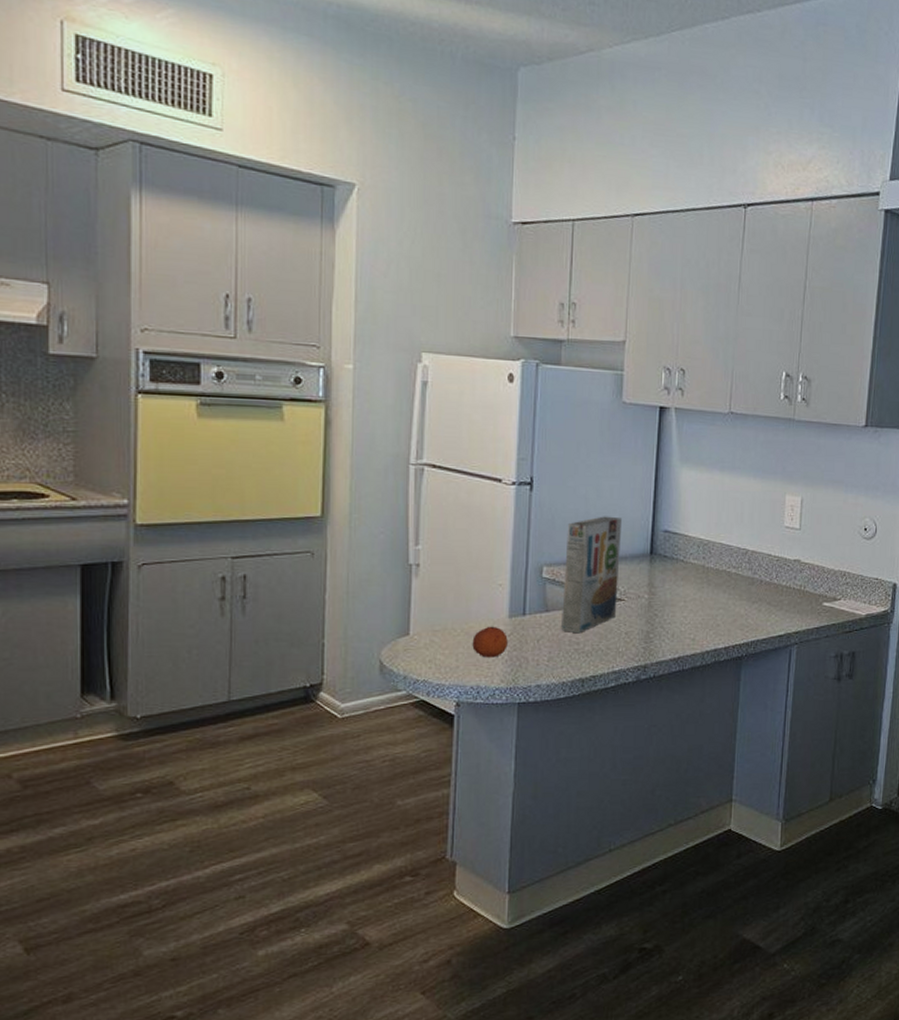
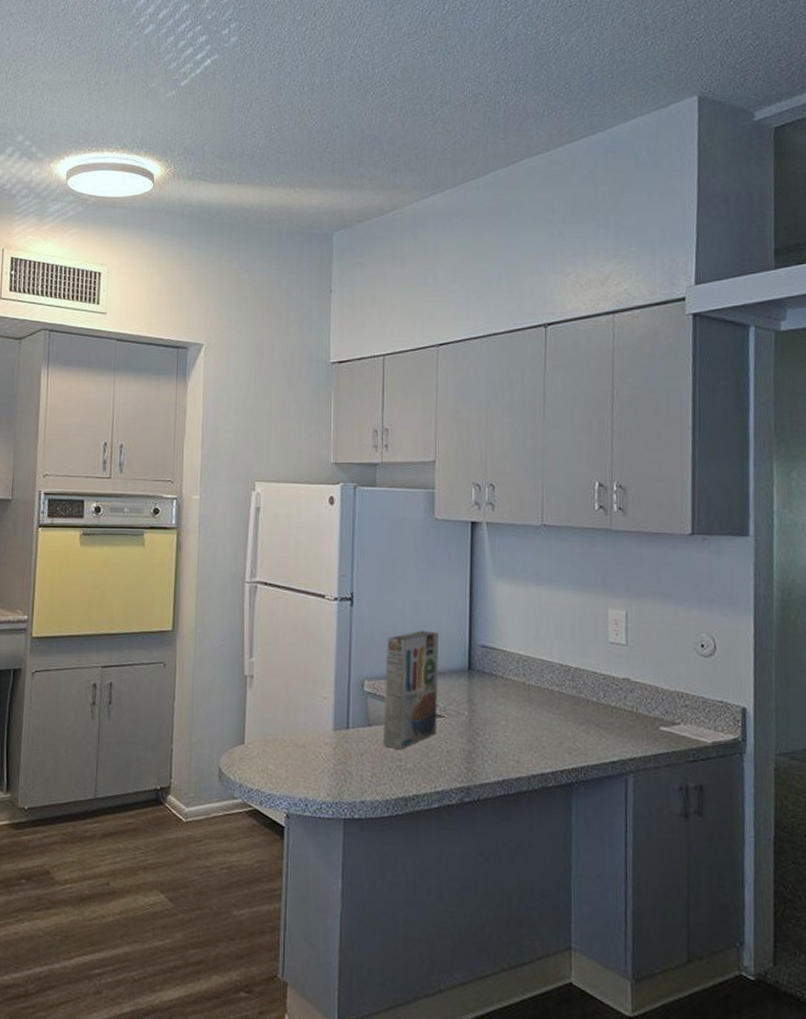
fruit: present [472,626,508,658] -> none [300,738,333,771]

